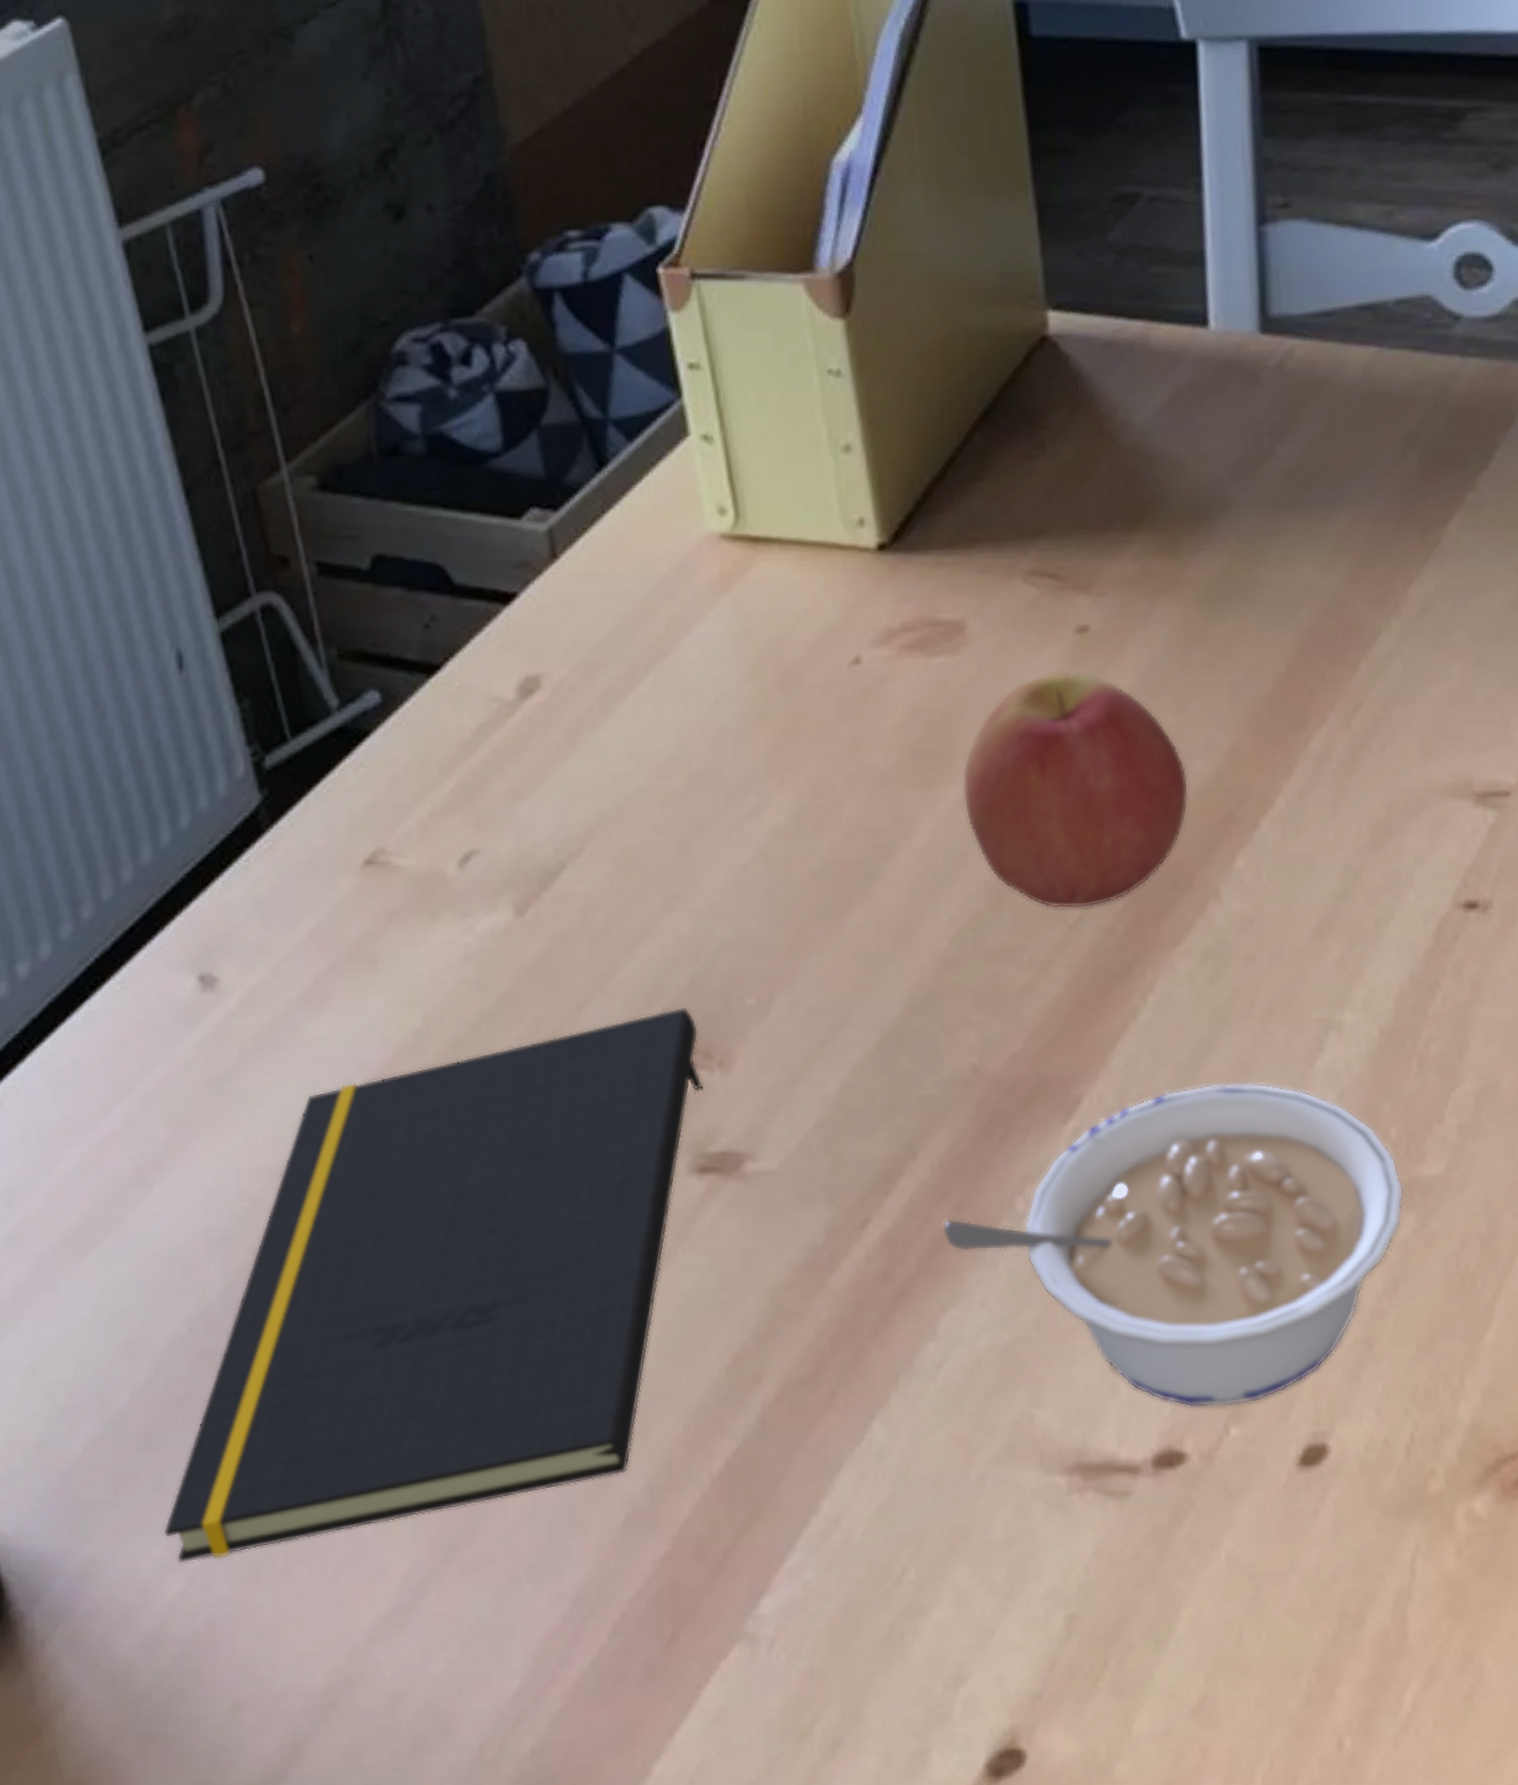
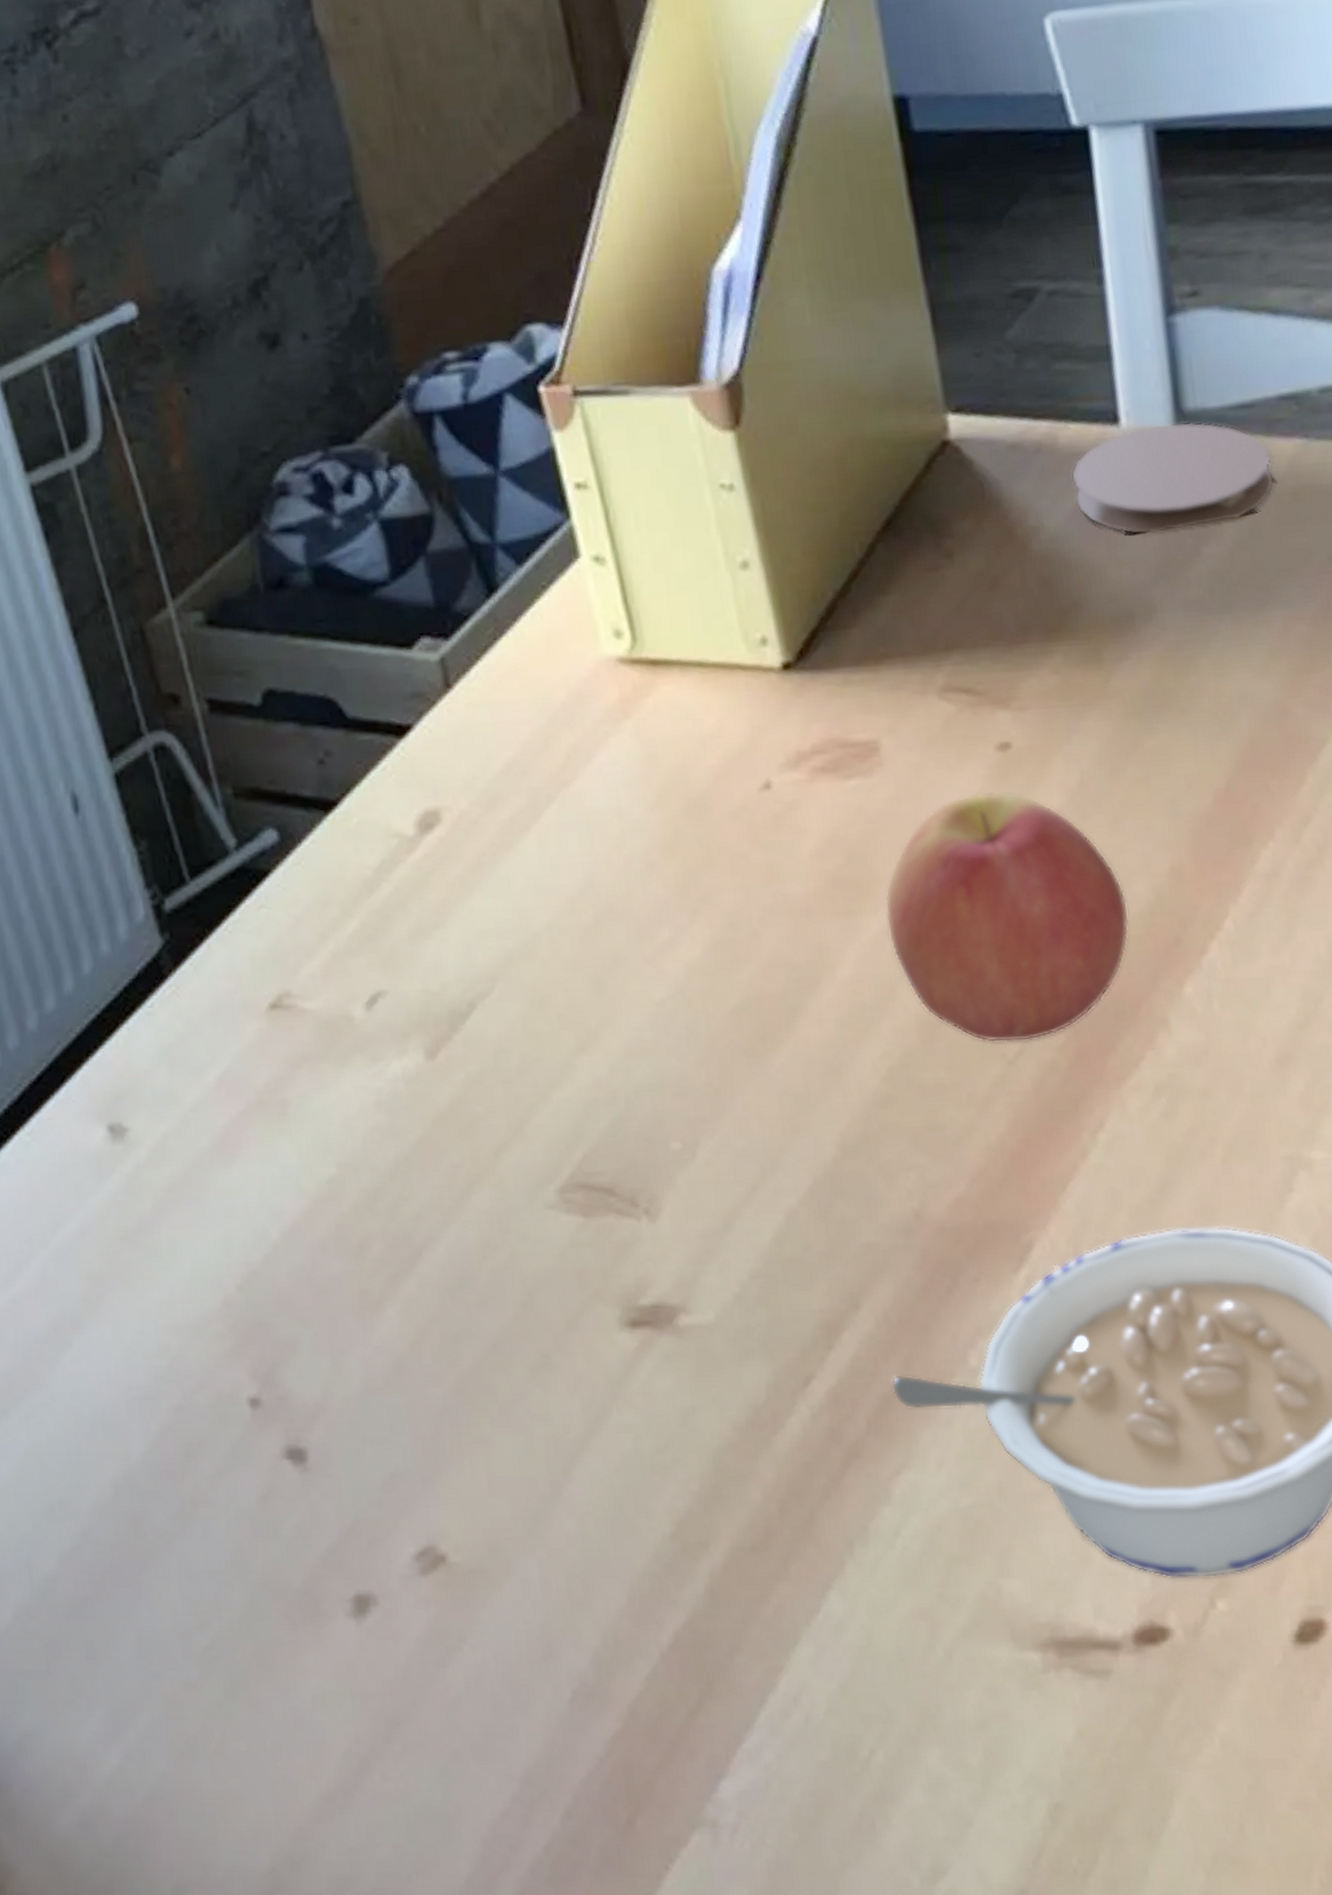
notepad: present [163,1007,704,1563] -> none [97,1152,631,1737]
coaster: none [1160,327,1349,433] -> present [1071,421,1275,535]

